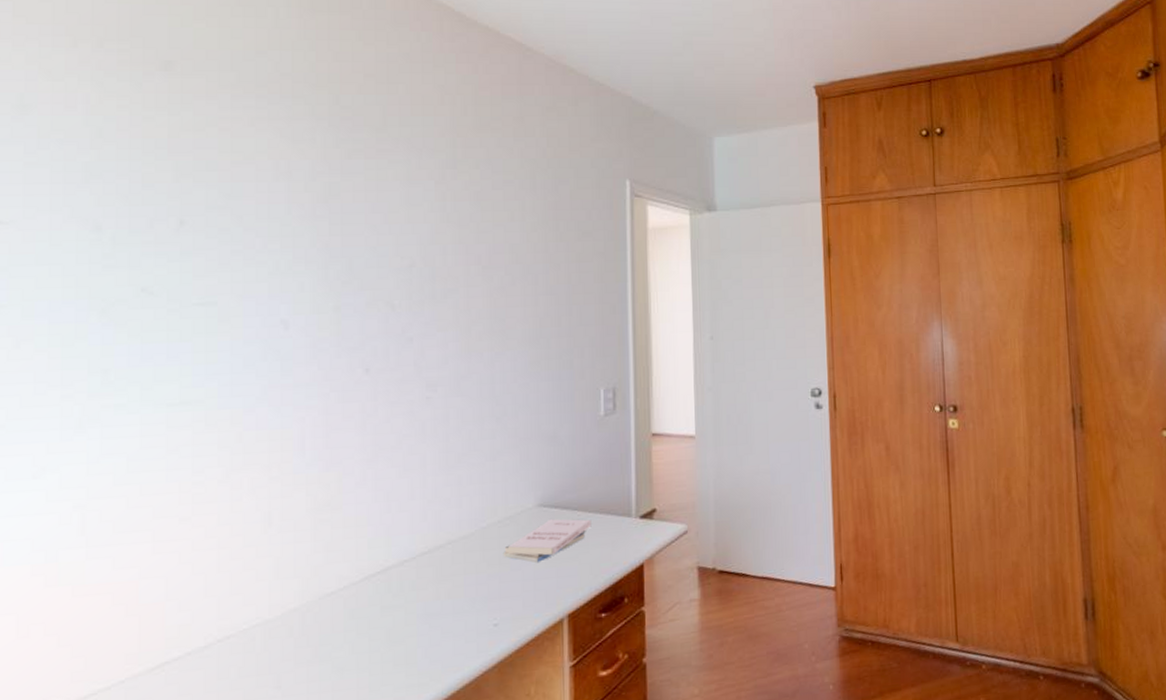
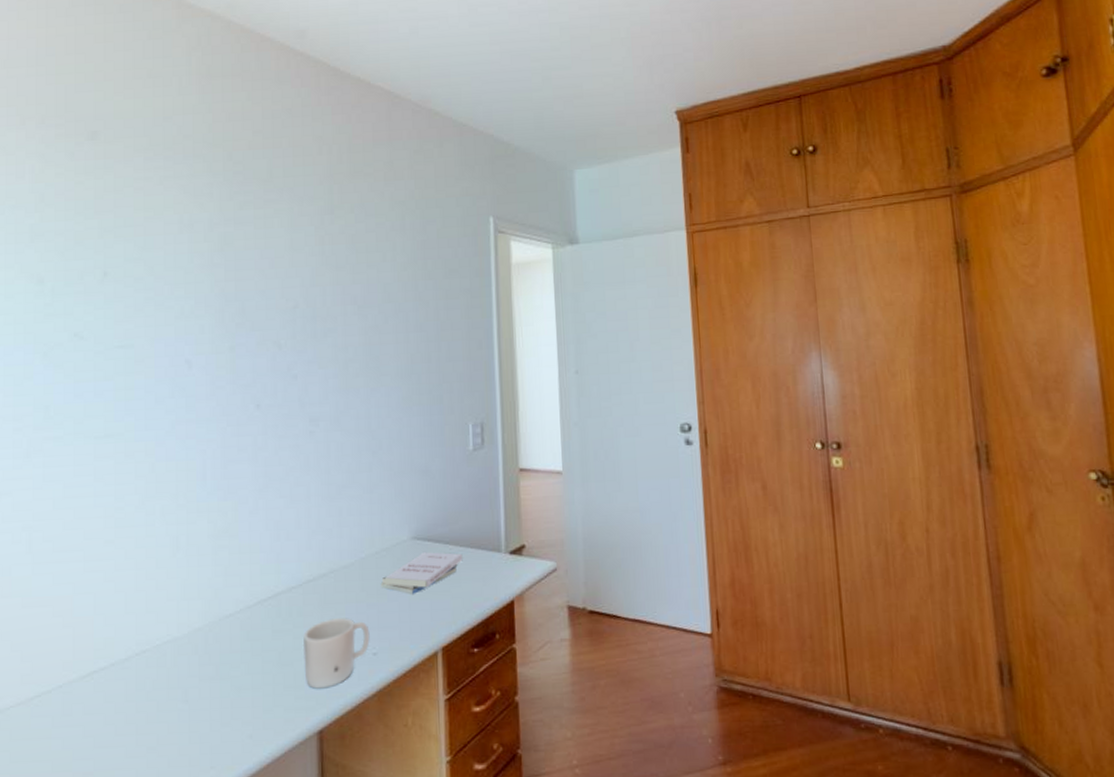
mug: none [415,589,491,665] -> present [302,618,370,689]

